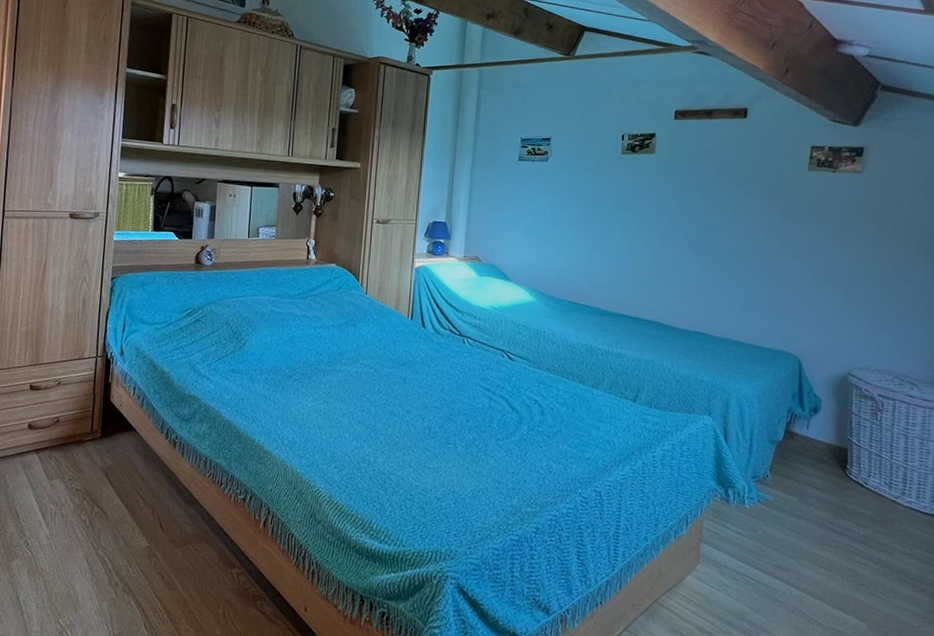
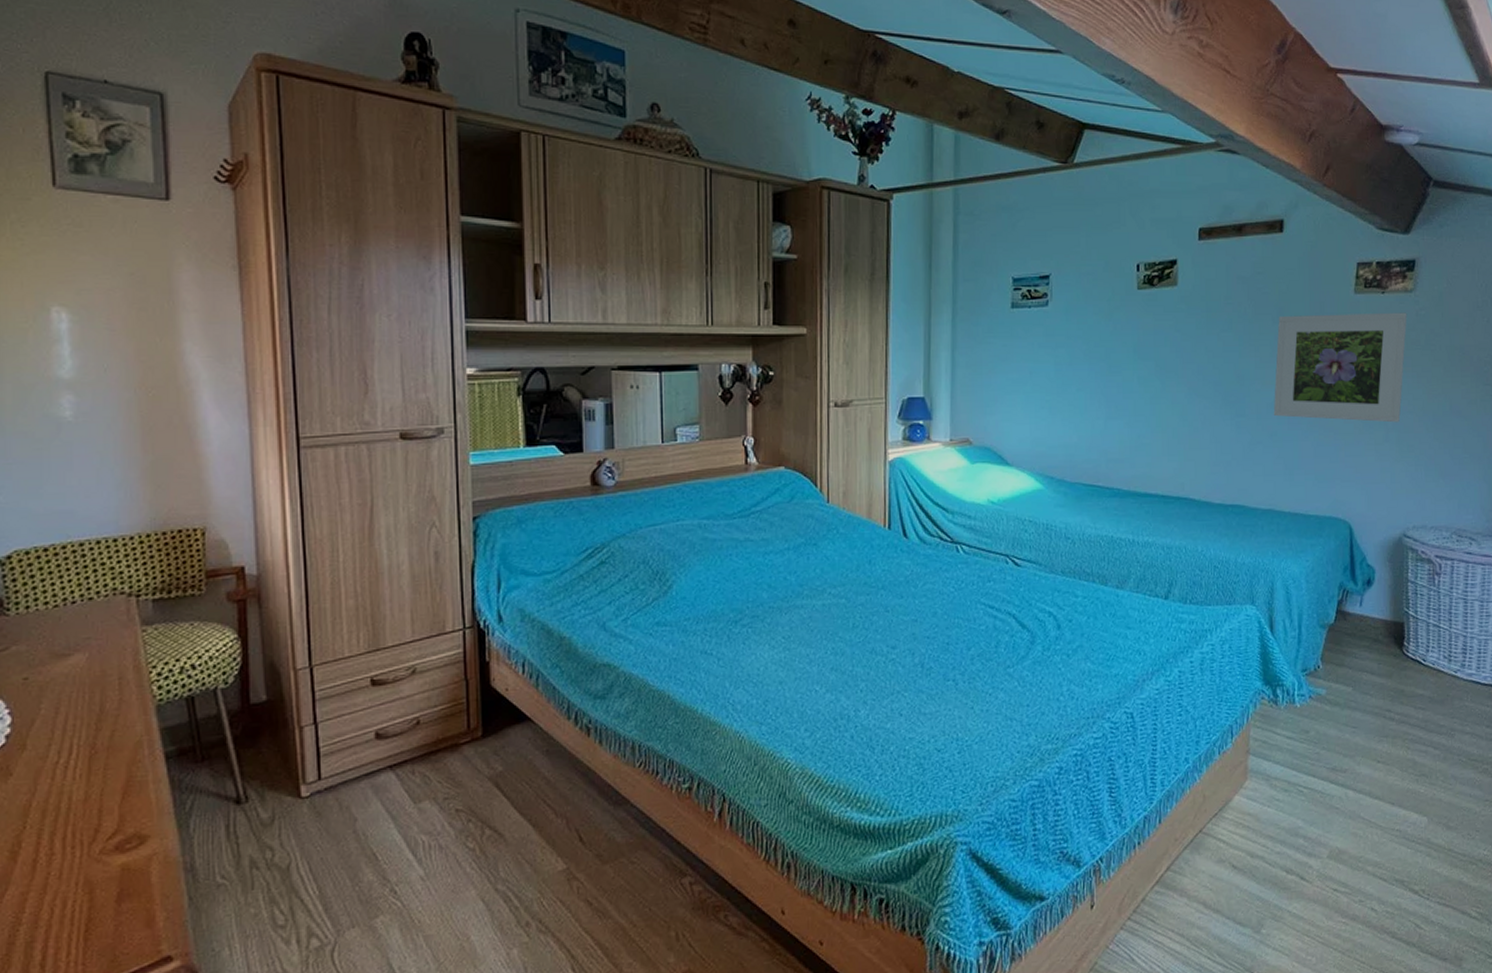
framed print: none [733,183,856,279] -> present [1273,312,1407,423]

